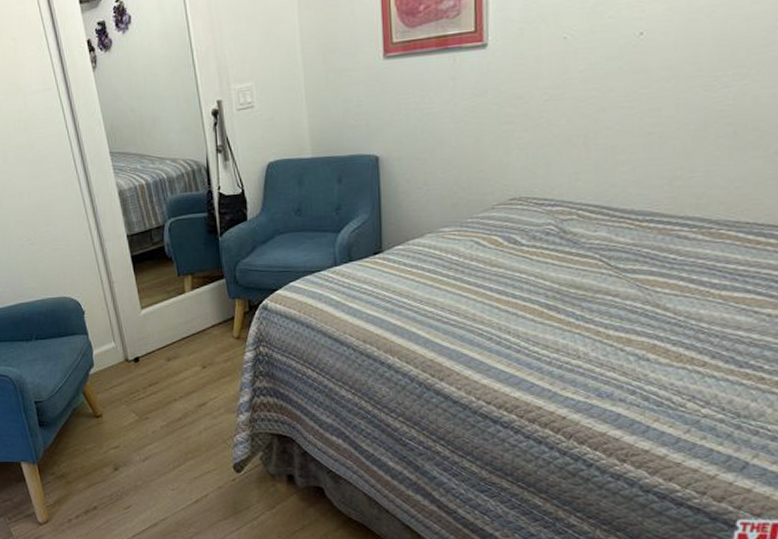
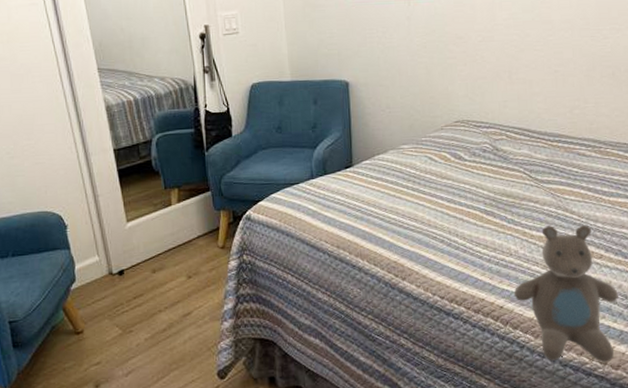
stuffed animal: none [580,324,727,493] -> present [513,225,618,363]

